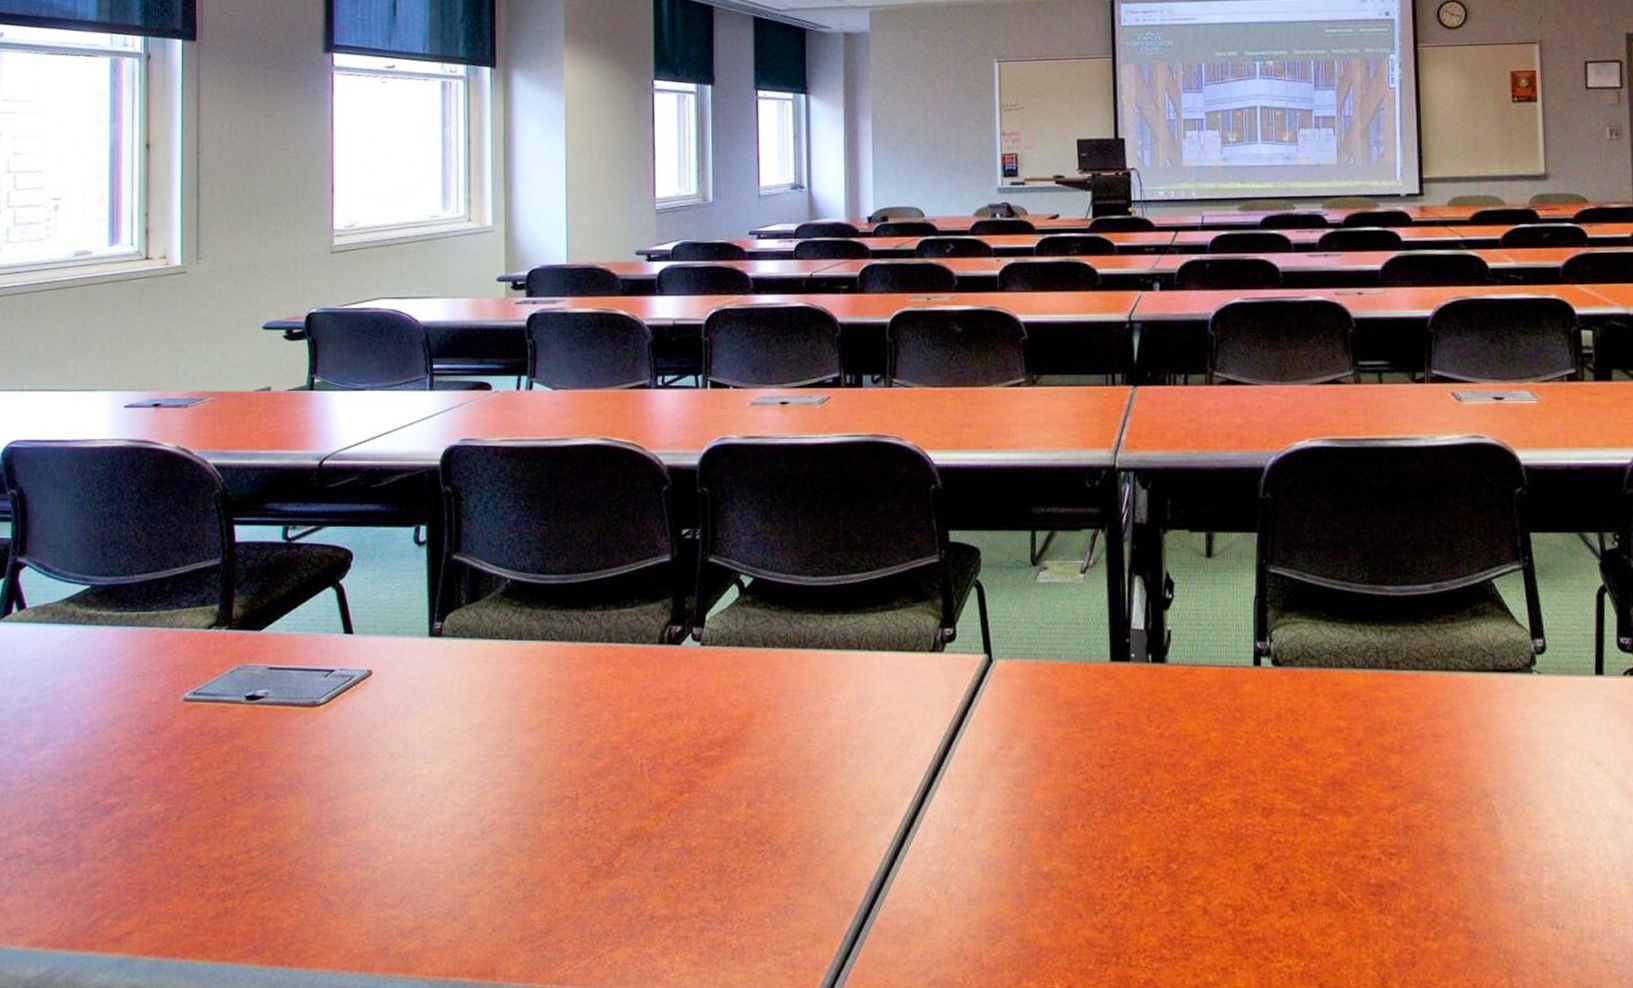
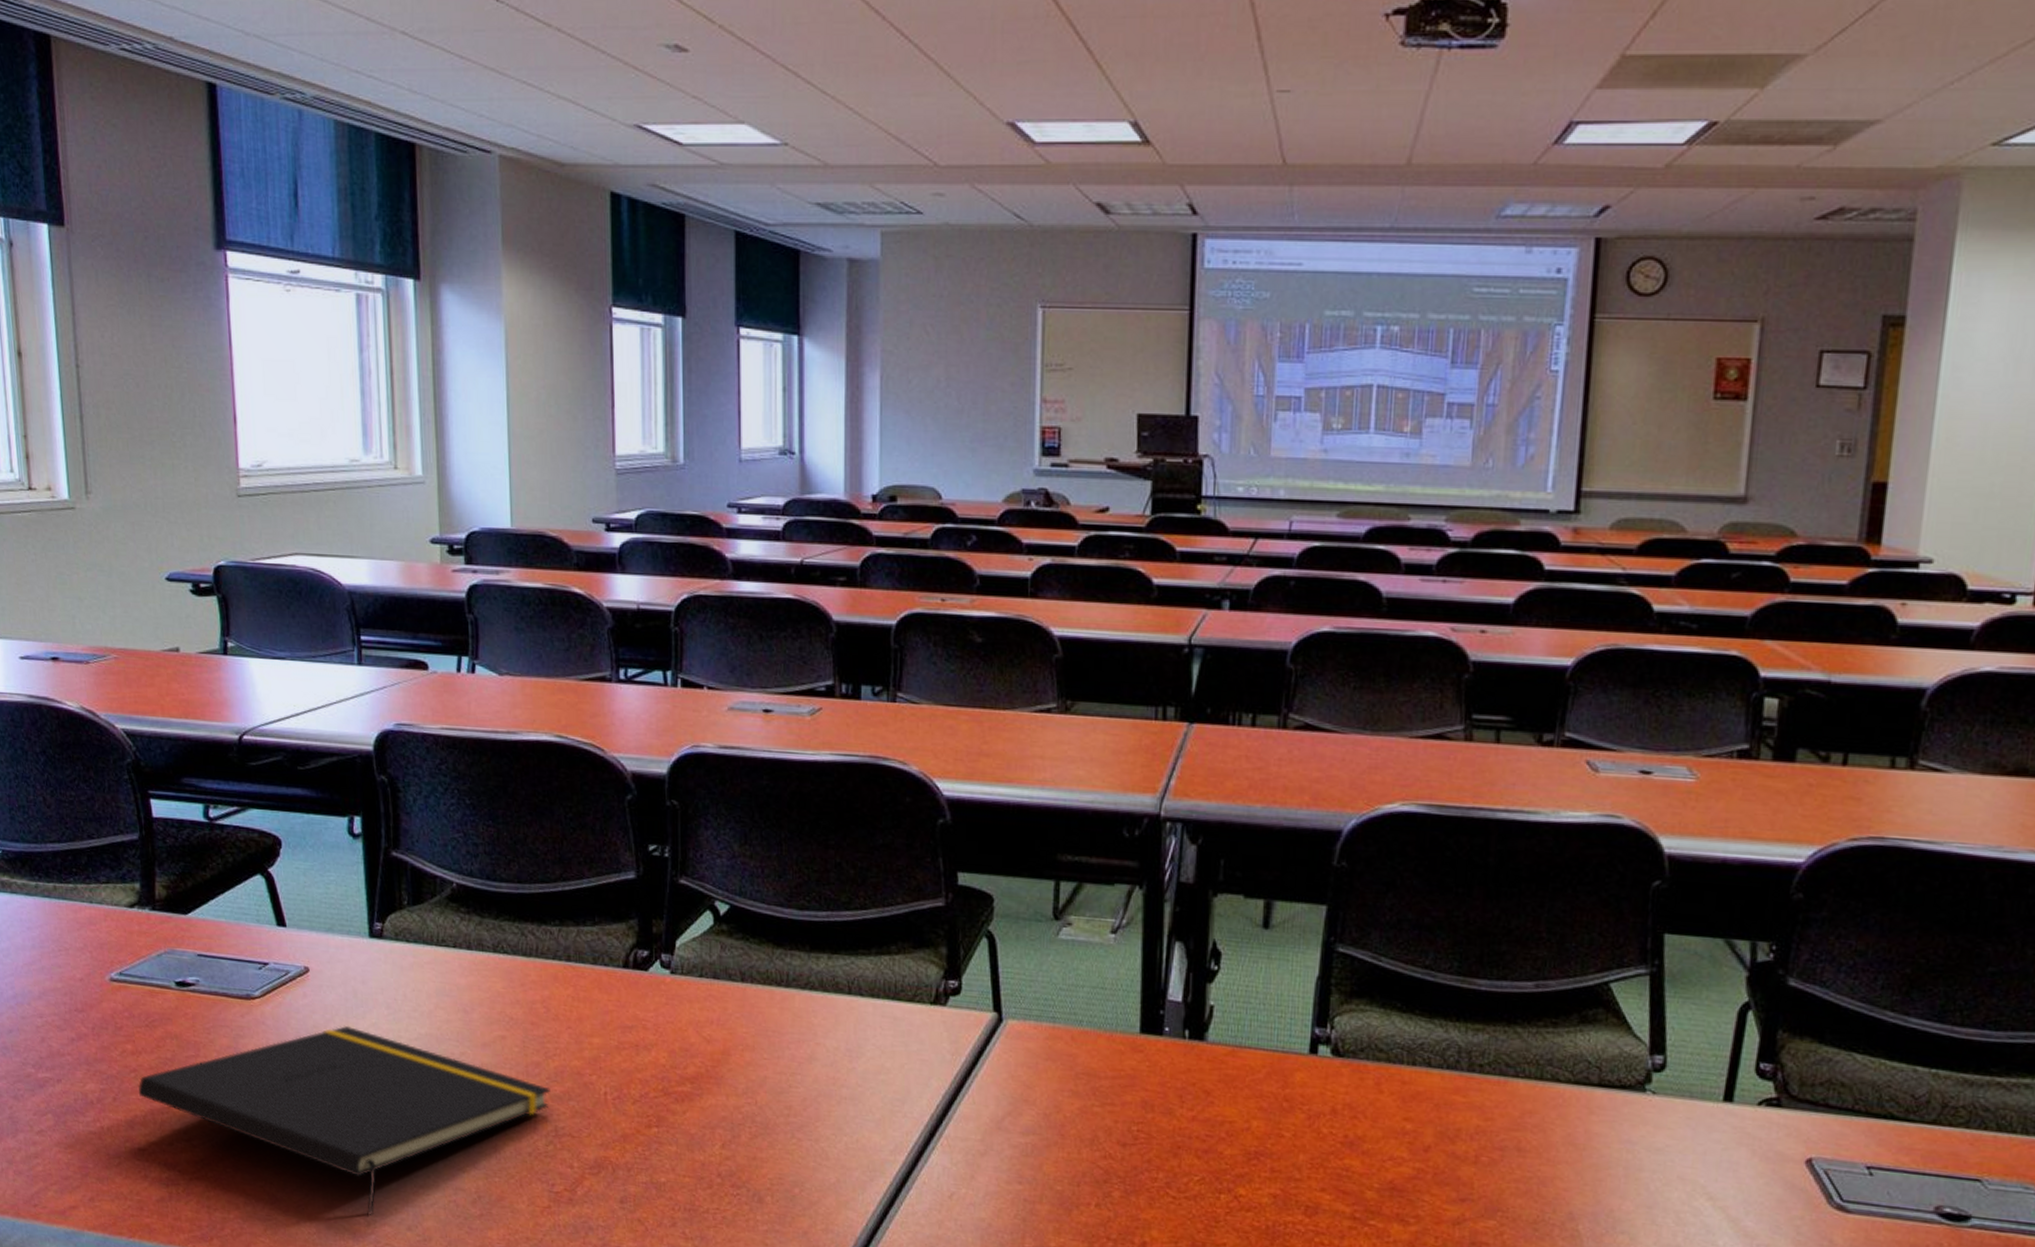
notepad: none [202,722,591,911] -> present [138,1025,550,1216]

